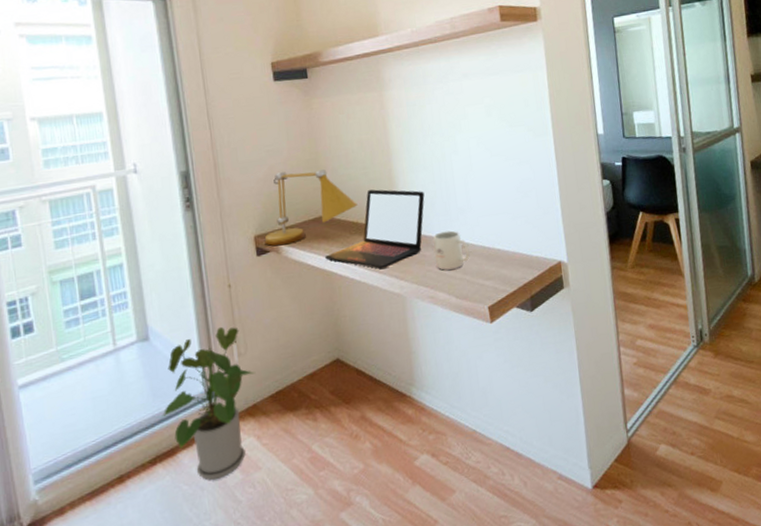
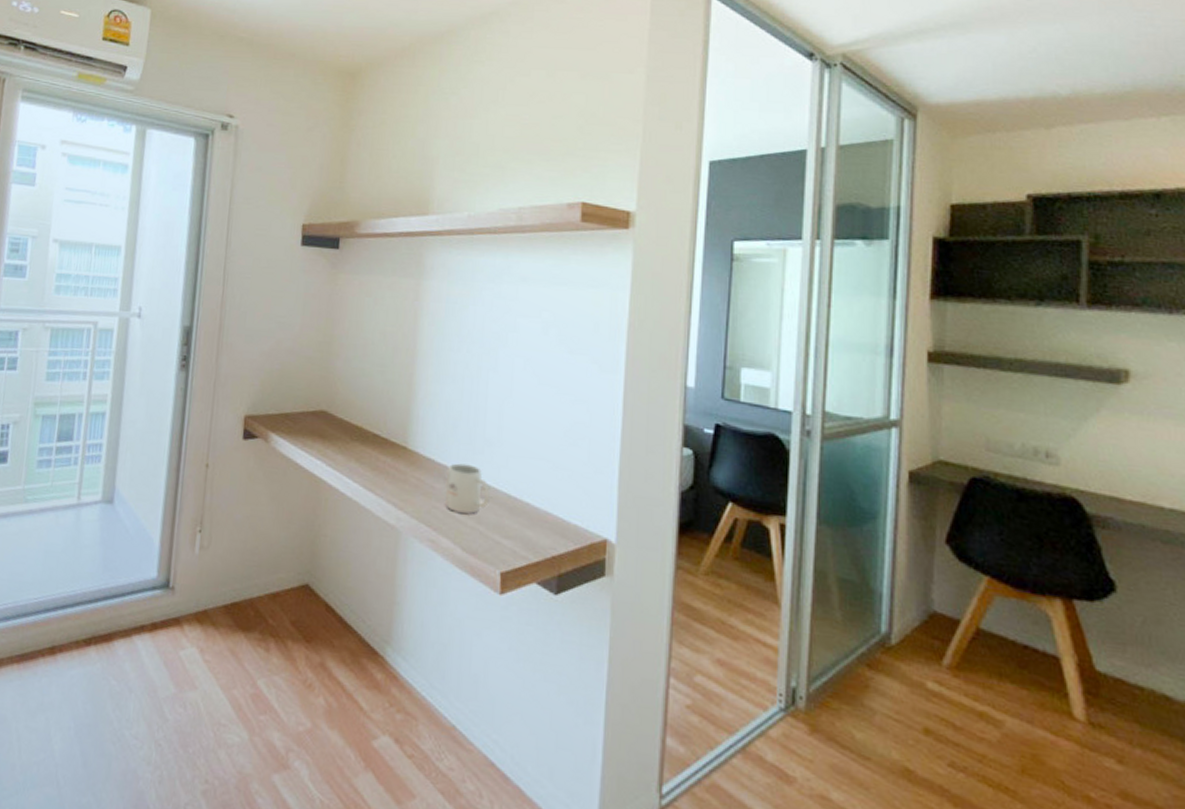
house plant: present [161,326,256,480] -> none [107,509,214,685]
table lamp: present [263,169,358,246] -> none [253,349,366,434]
laptop: present [325,189,425,269] -> none [317,392,447,492]

